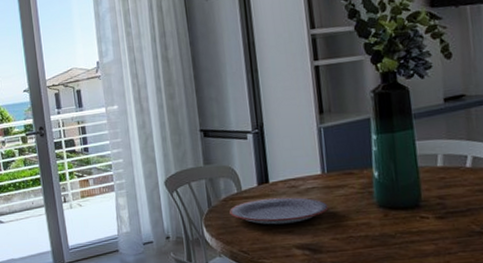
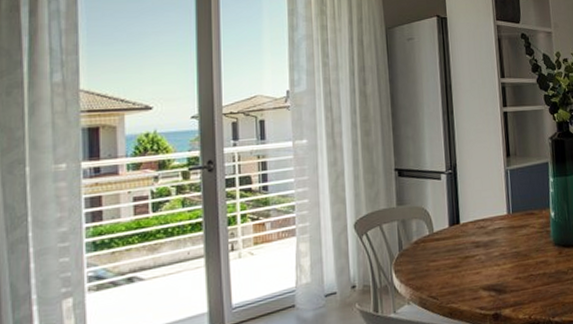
plate: present [229,197,329,225] -> none [420,237,513,267]

